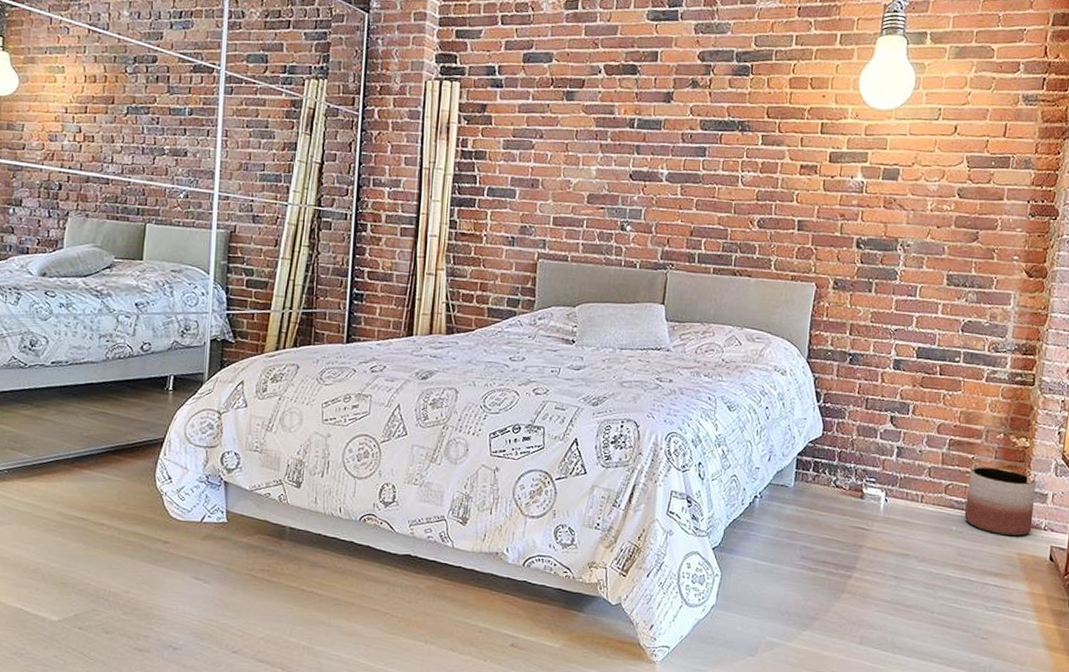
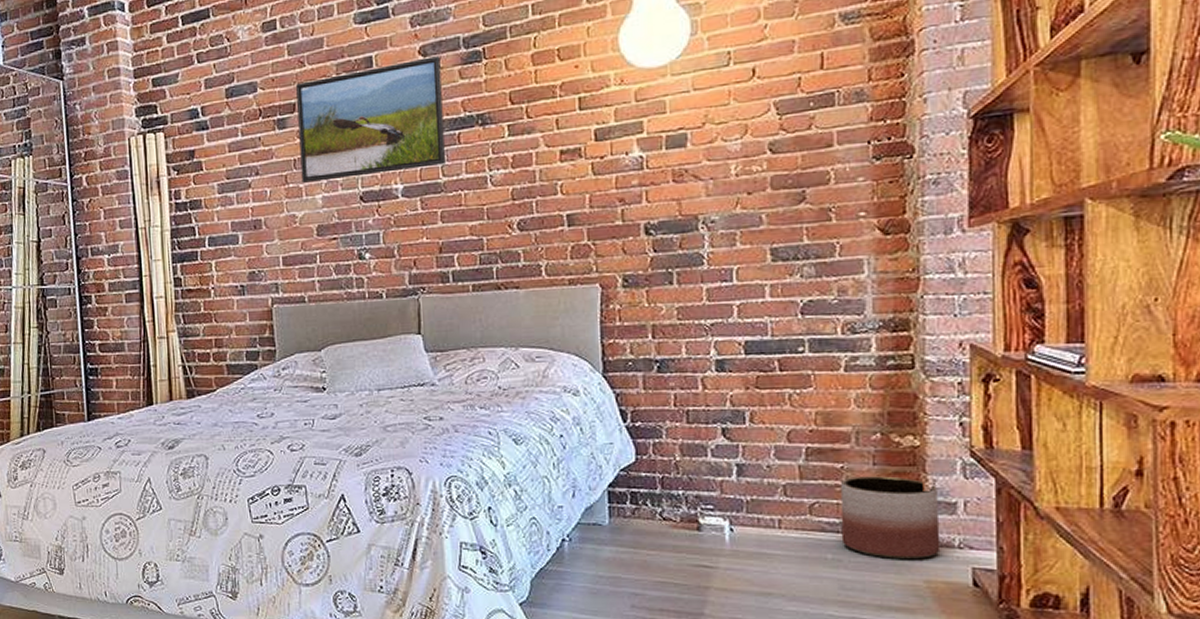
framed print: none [580,62,715,159] -> present [296,56,445,183]

